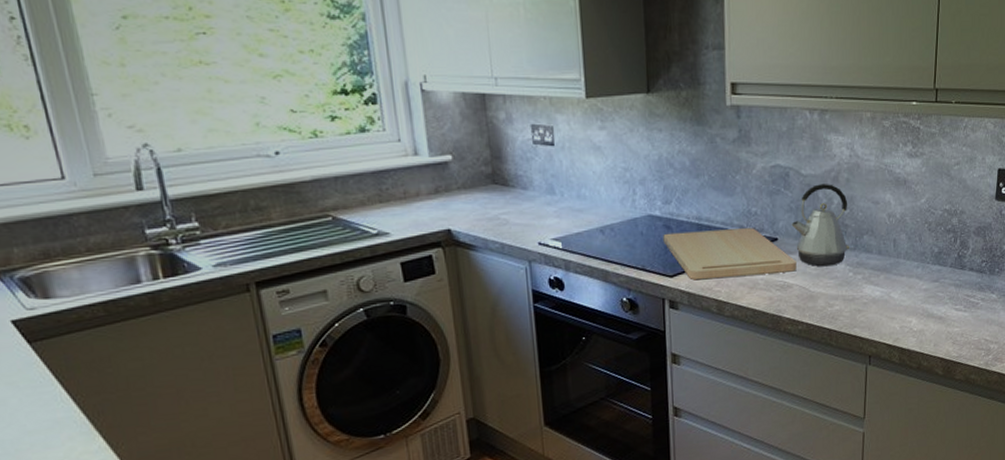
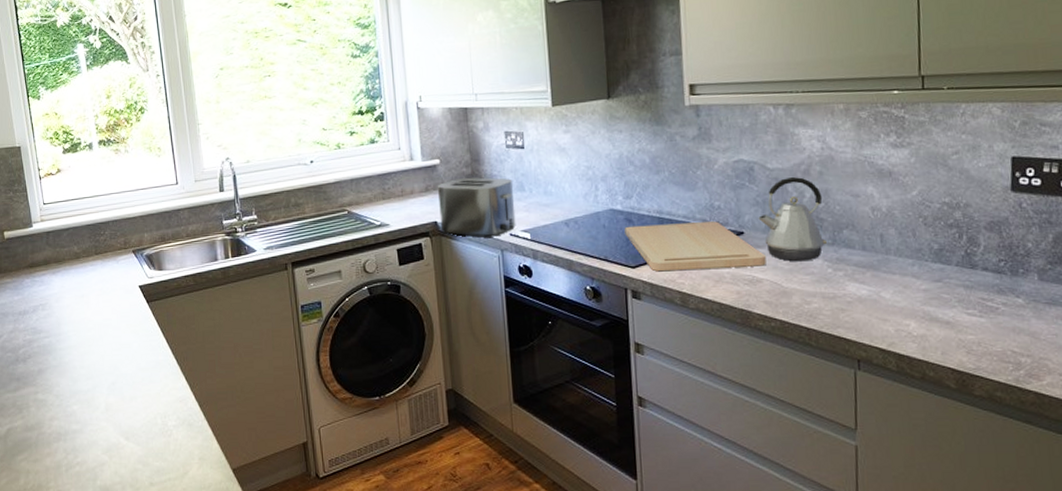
toaster: none [449,178,546,248] -> present [437,177,516,238]

